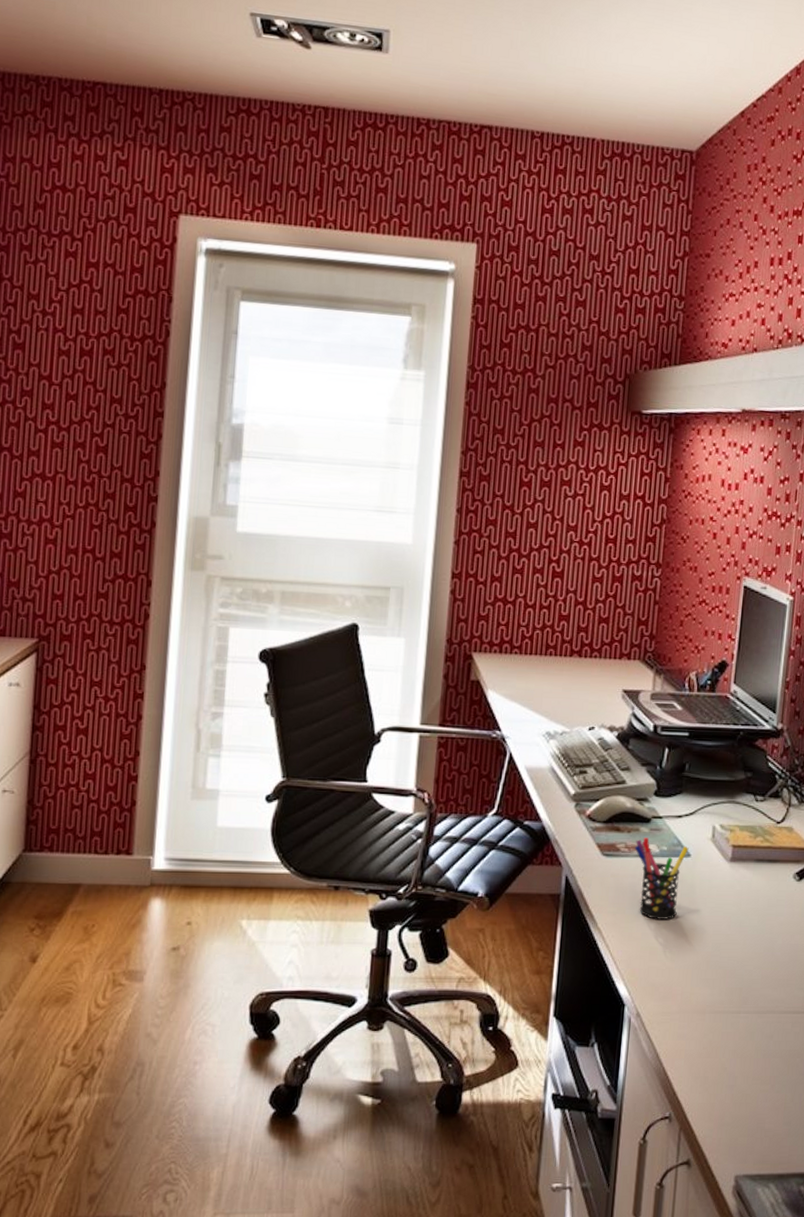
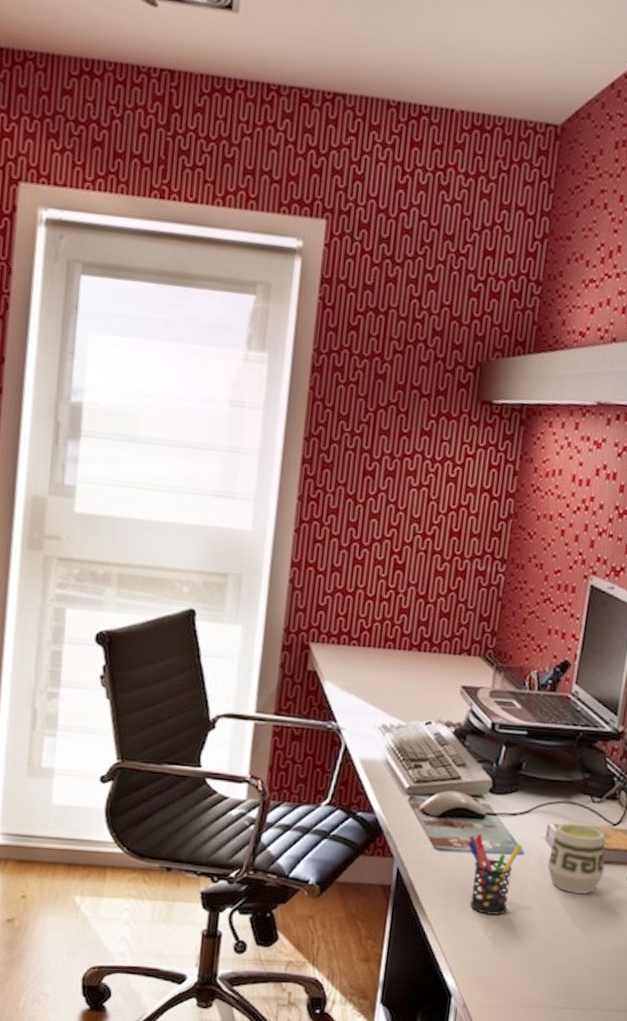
cup: none [714,823,771,895] -> present [547,823,606,895]

